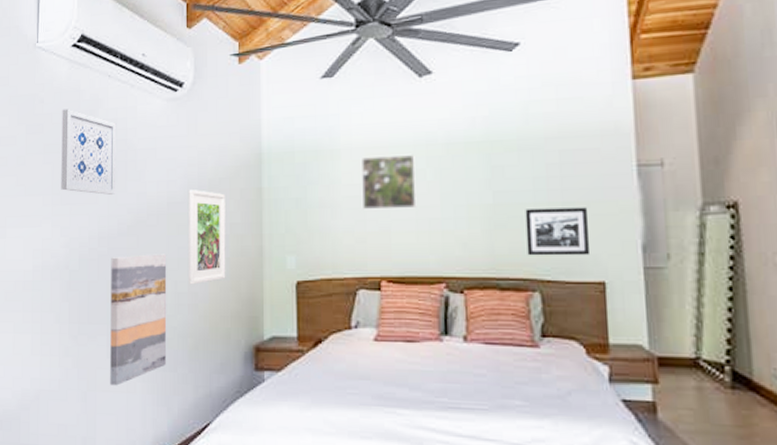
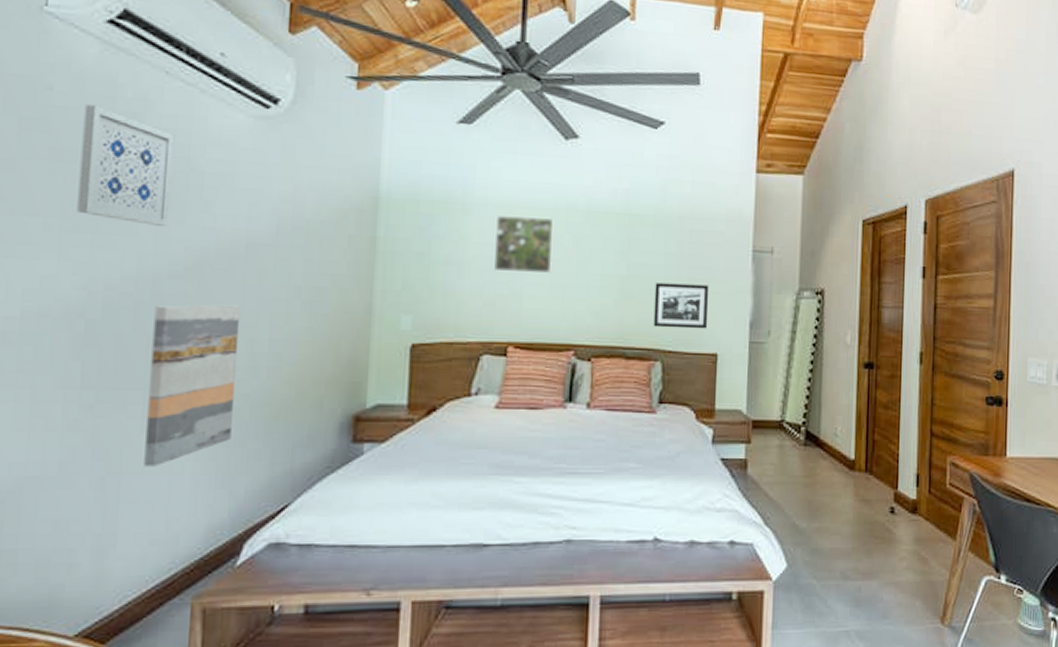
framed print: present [189,190,226,285] -> none [270,231,328,344]

